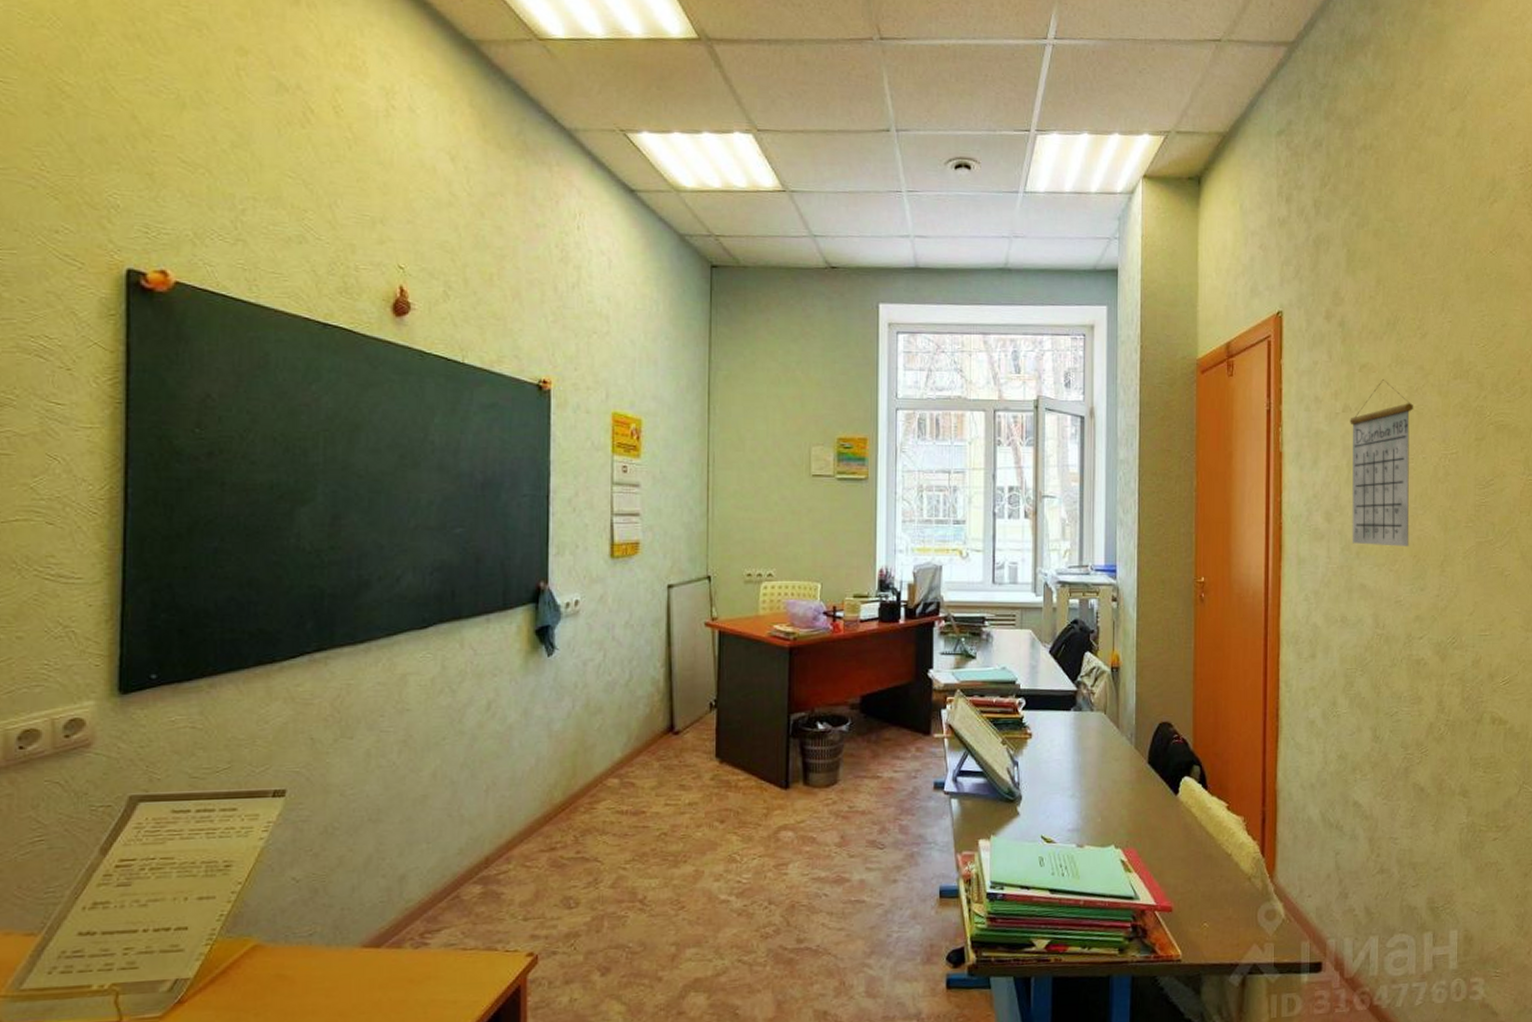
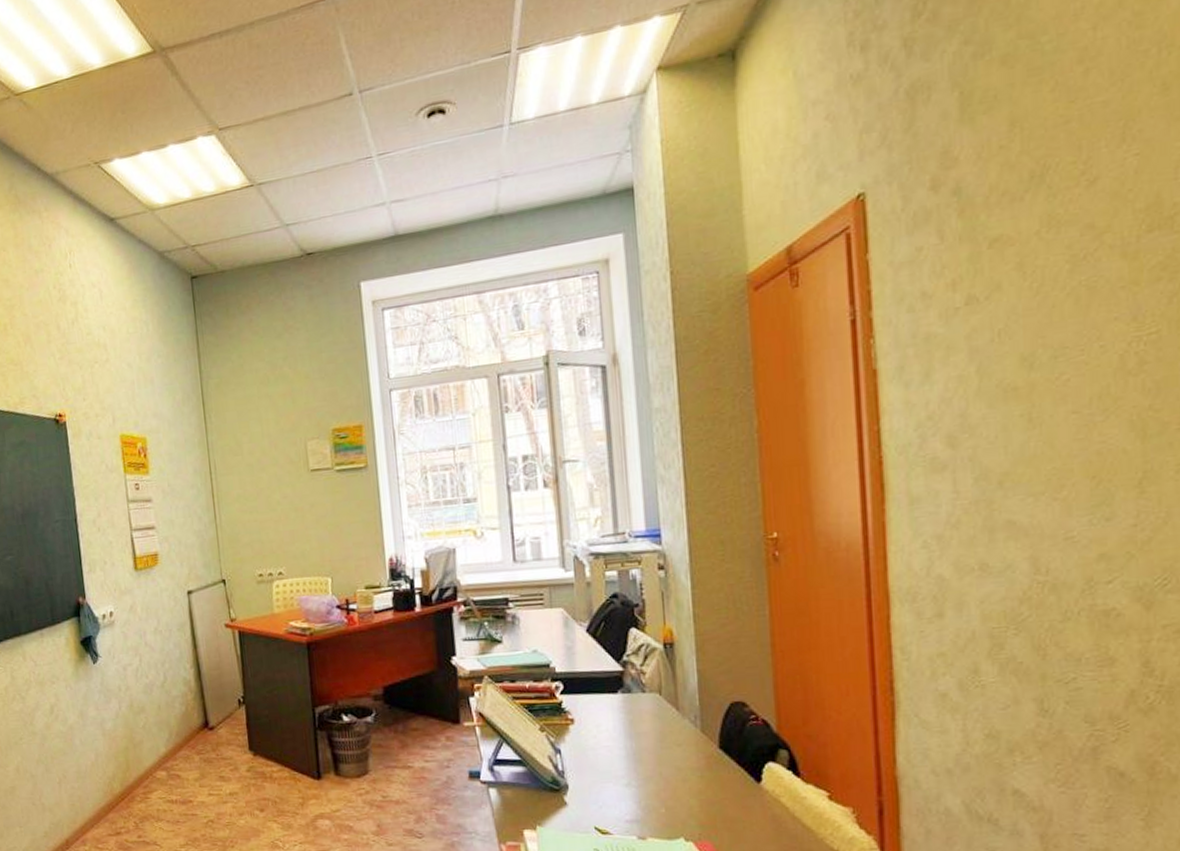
calendar: present [1350,379,1413,546] -> none [977,252,1083,471]

